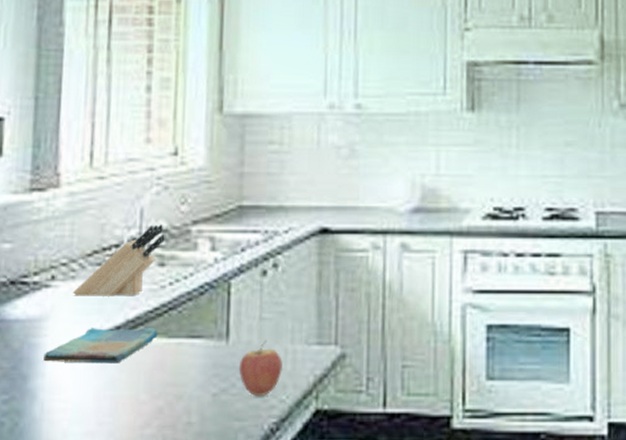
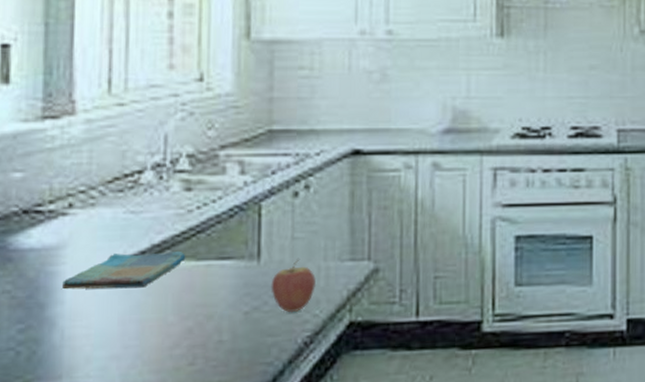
knife block: present [72,224,165,297] -> none [92,150,191,223]

